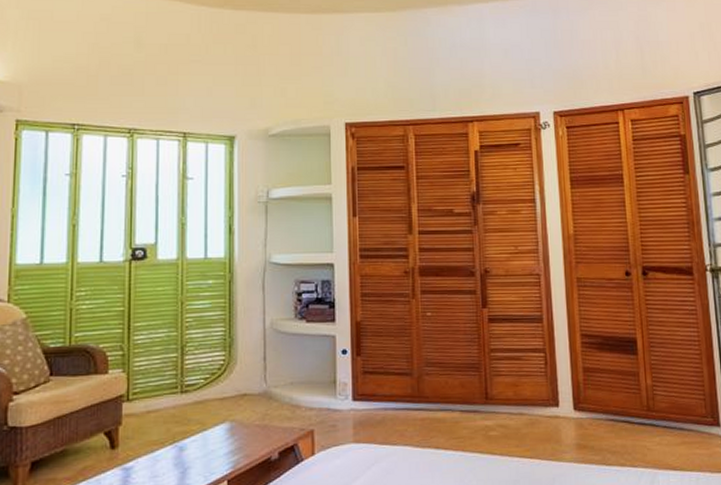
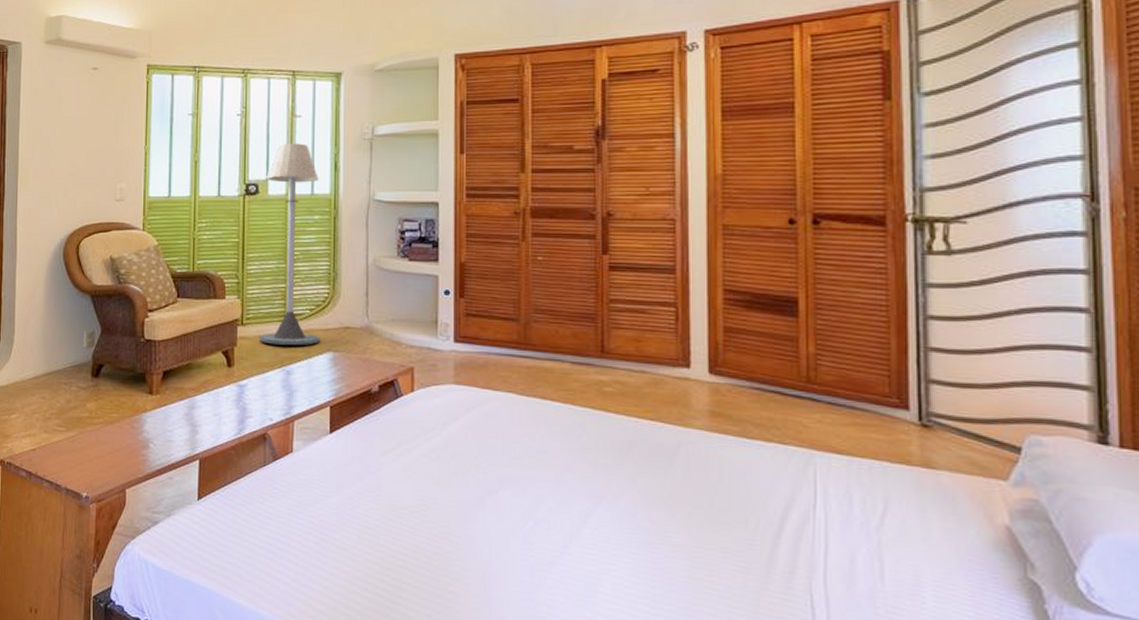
floor lamp: none [147,206,216,420] -> present [258,143,320,346]

